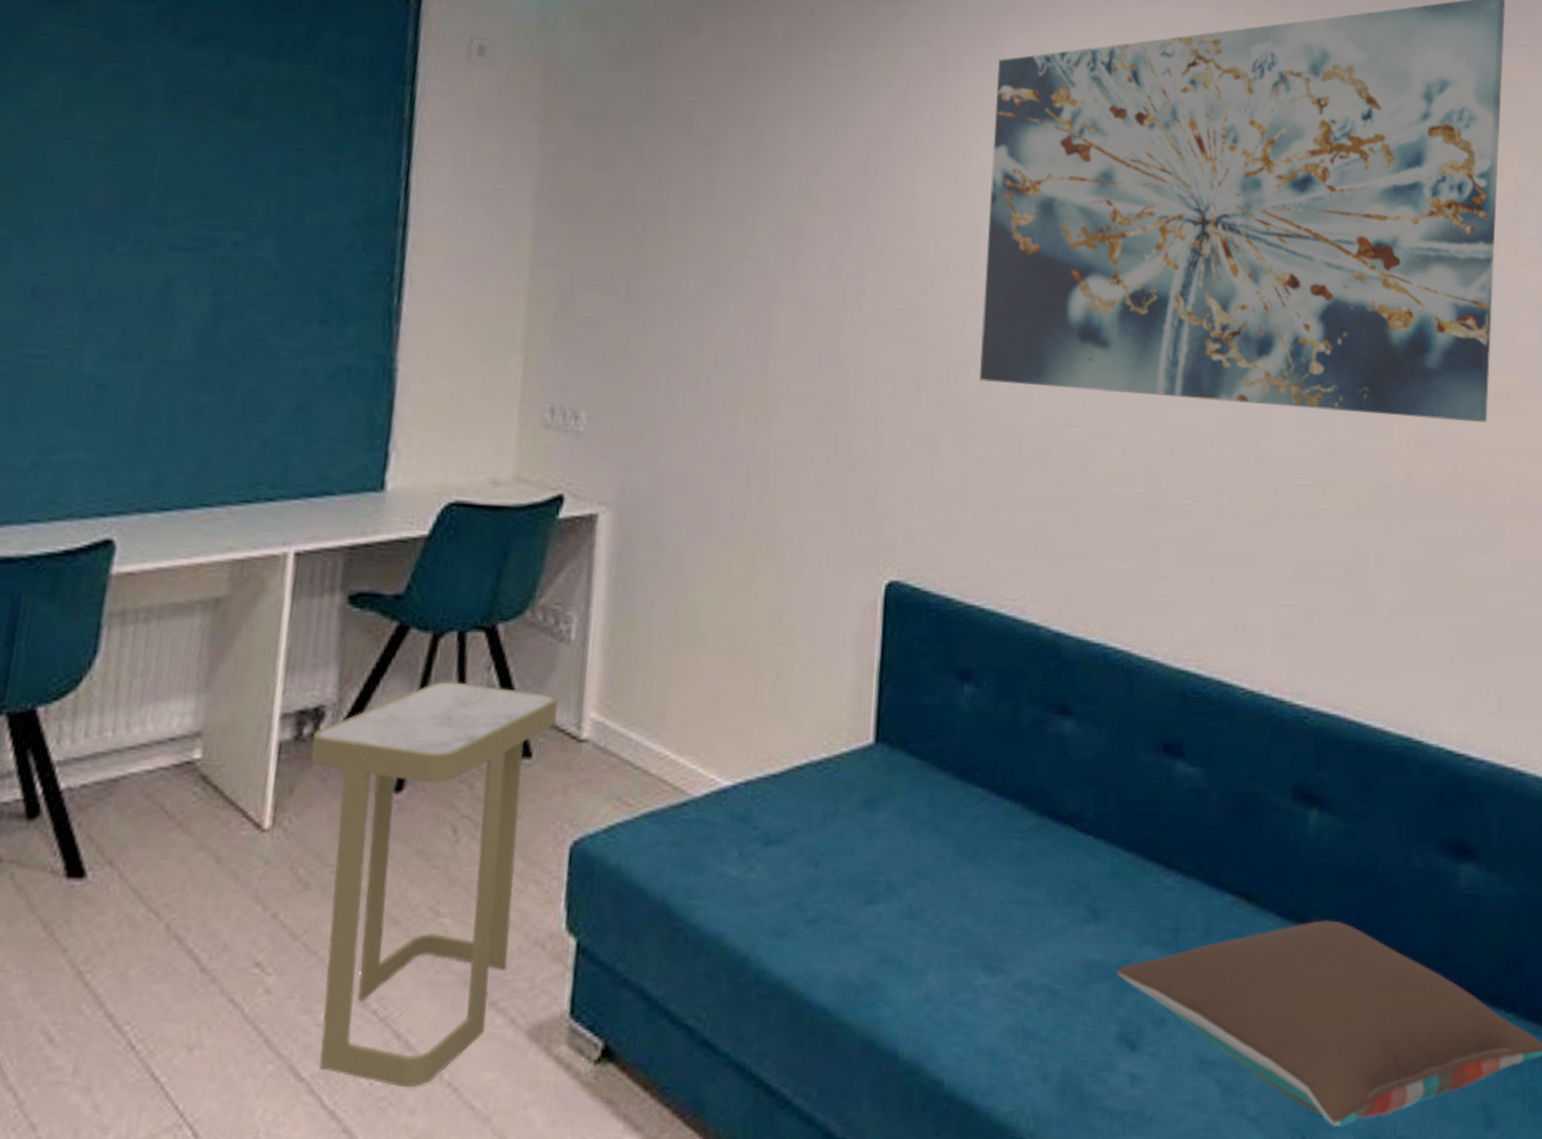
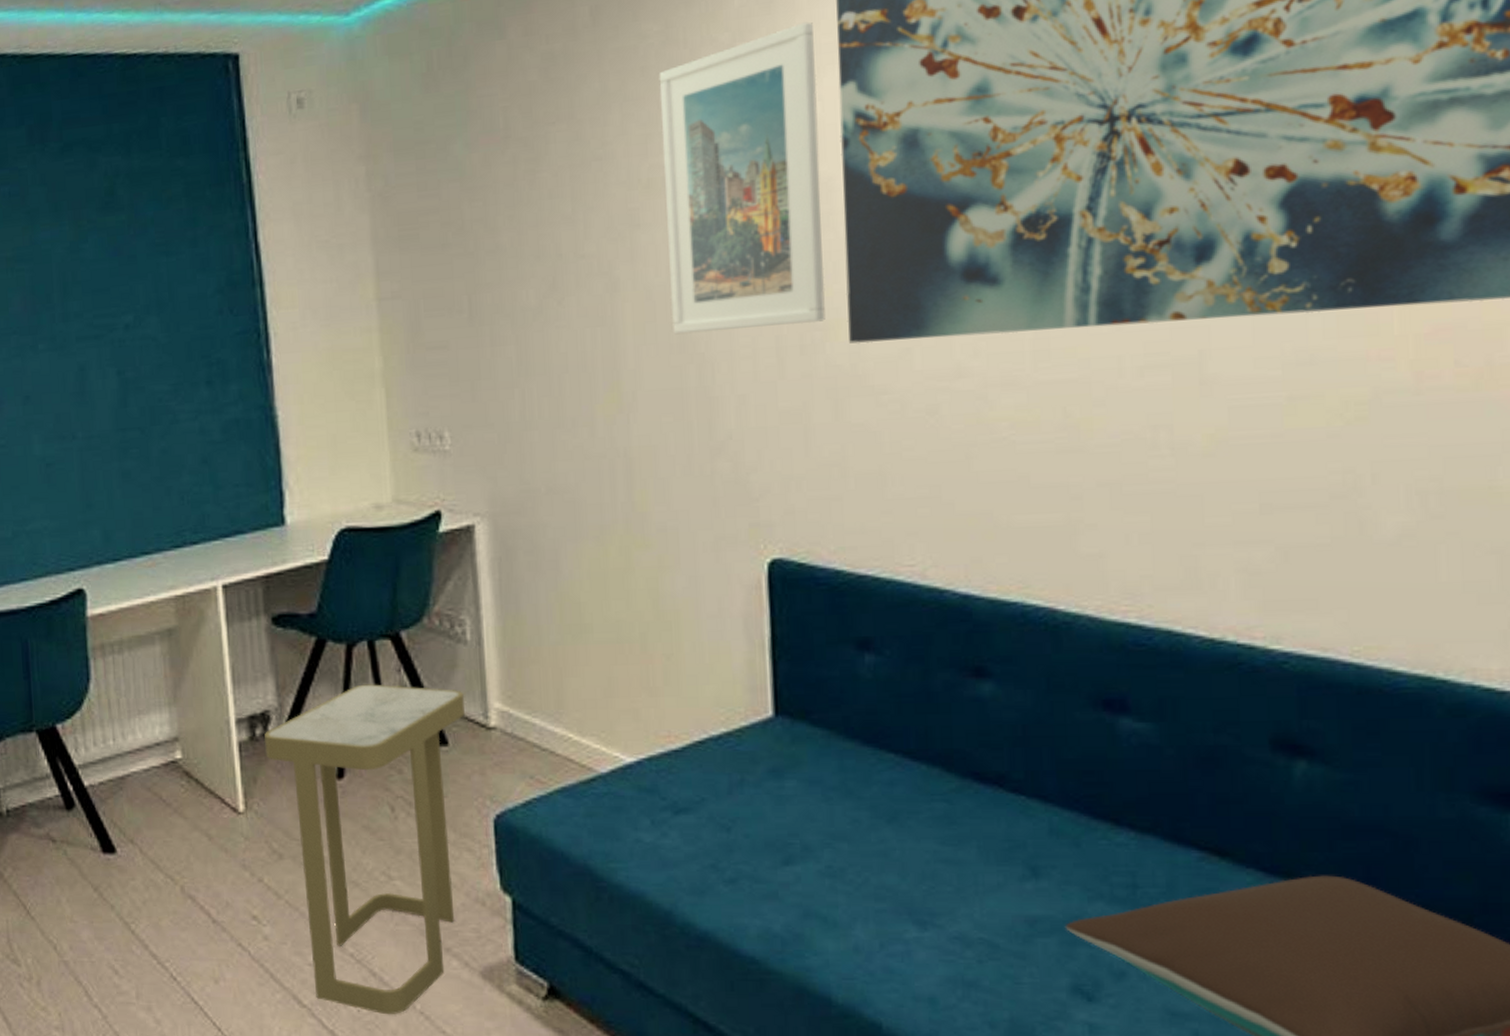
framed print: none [822,85,977,357] -> present [659,21,825,335]

